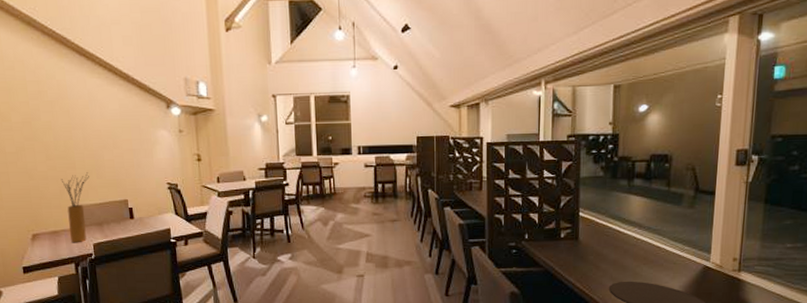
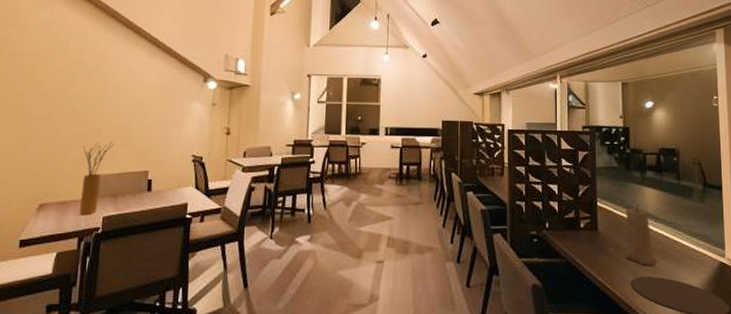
candle: none [605,212,638,271] -> present [625,203,657,266]

